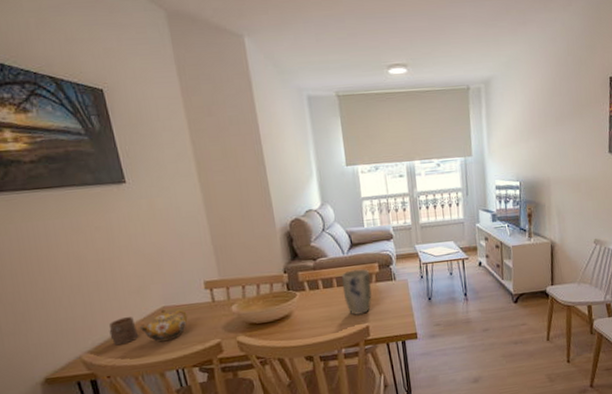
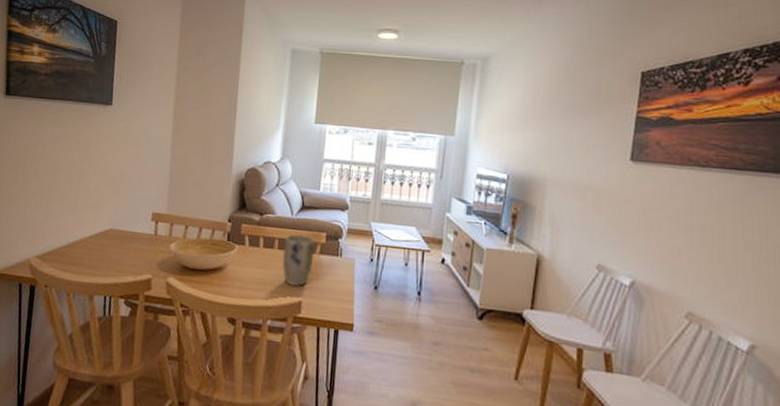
cup: present [109,316,139,346] -> none [58,230,83,258]
teapot: present [139,309,188,343] -> none [84,232,129,265]

